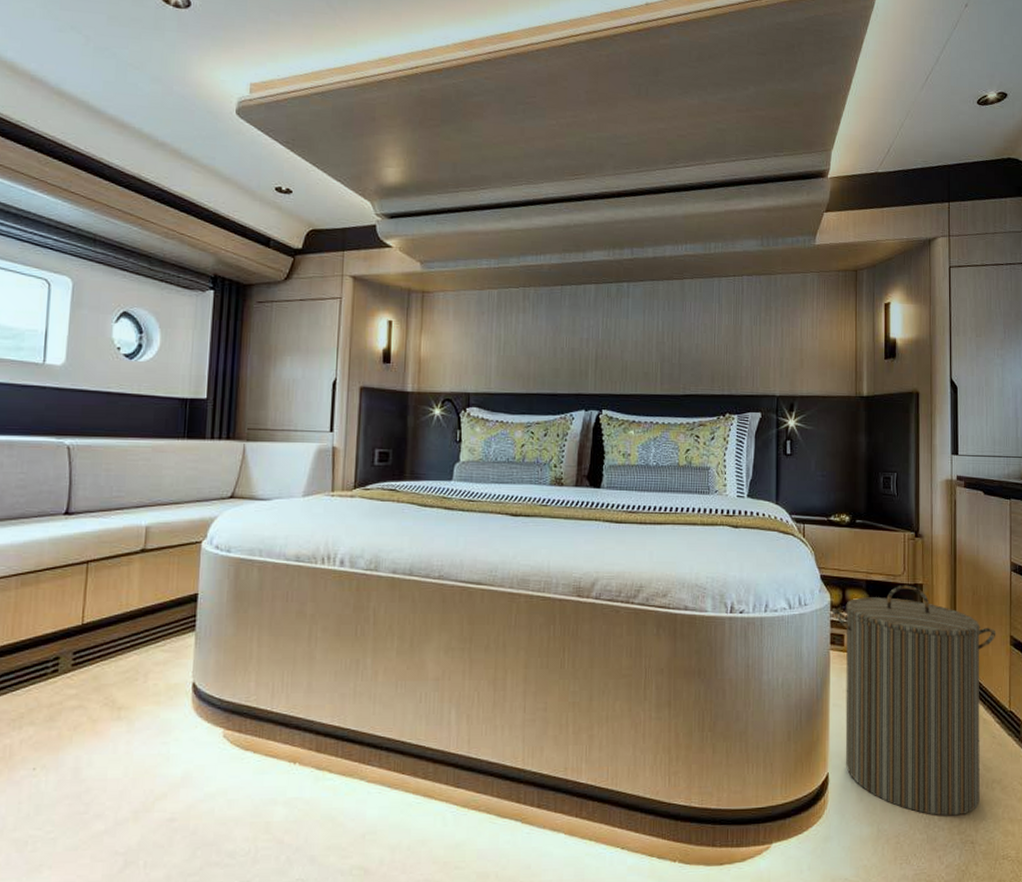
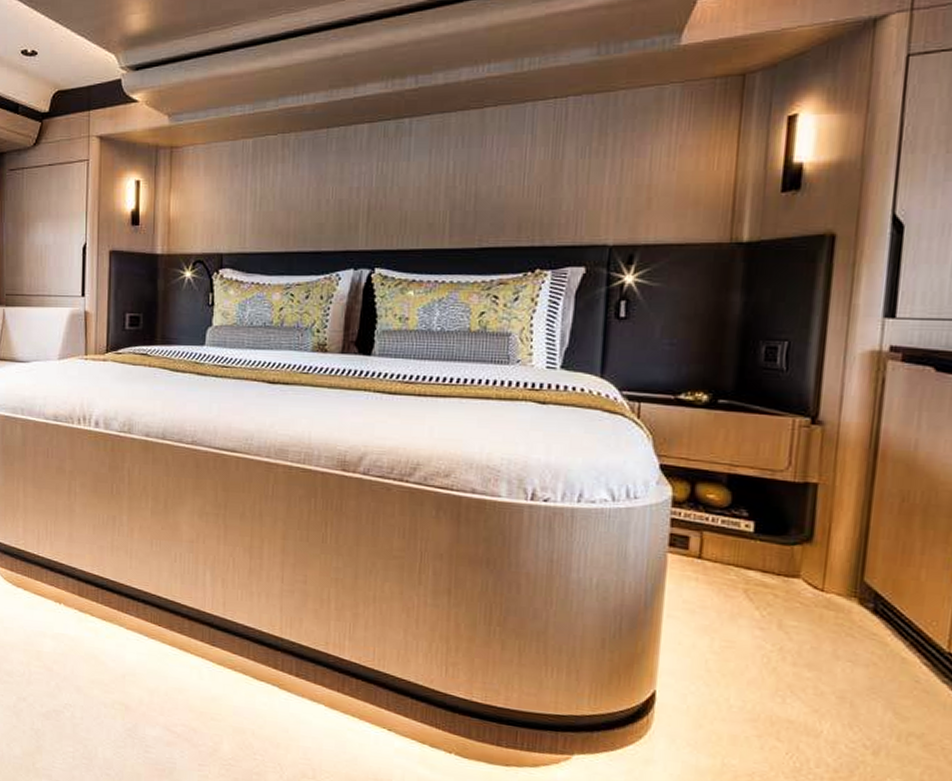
laundry hamper: present [831,585,996,816] -> none [673,482,937,767]

